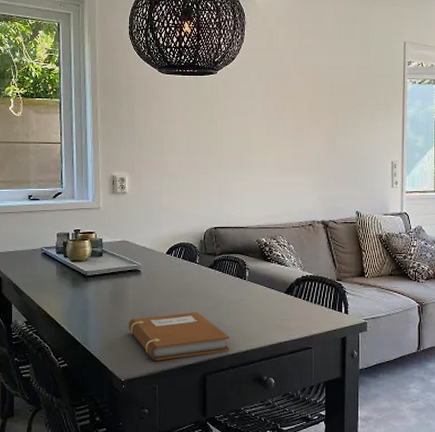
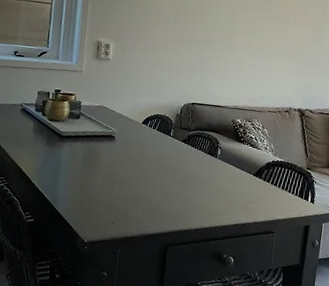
notebook: present [128,311,230,361] -> none [96,182,195,227]

